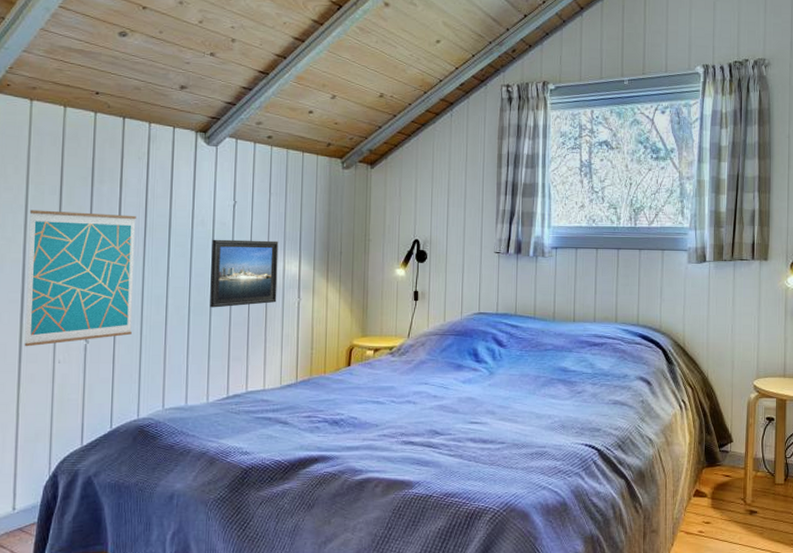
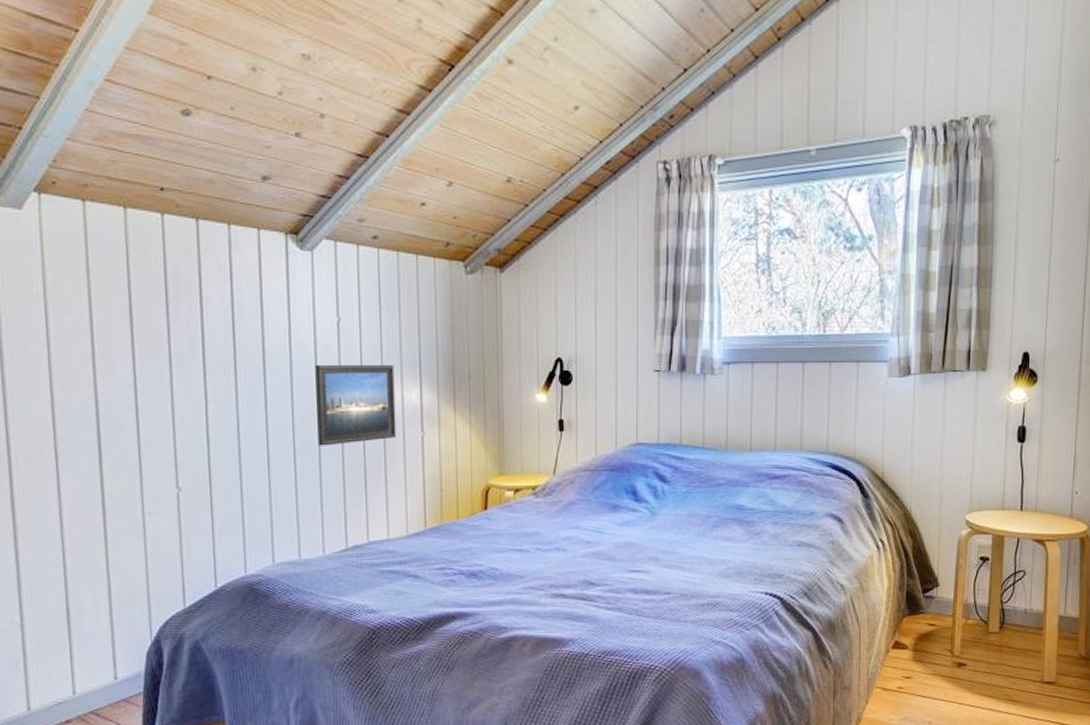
wall art: present [24,209,136,347] -> none [96,335,230,497]

